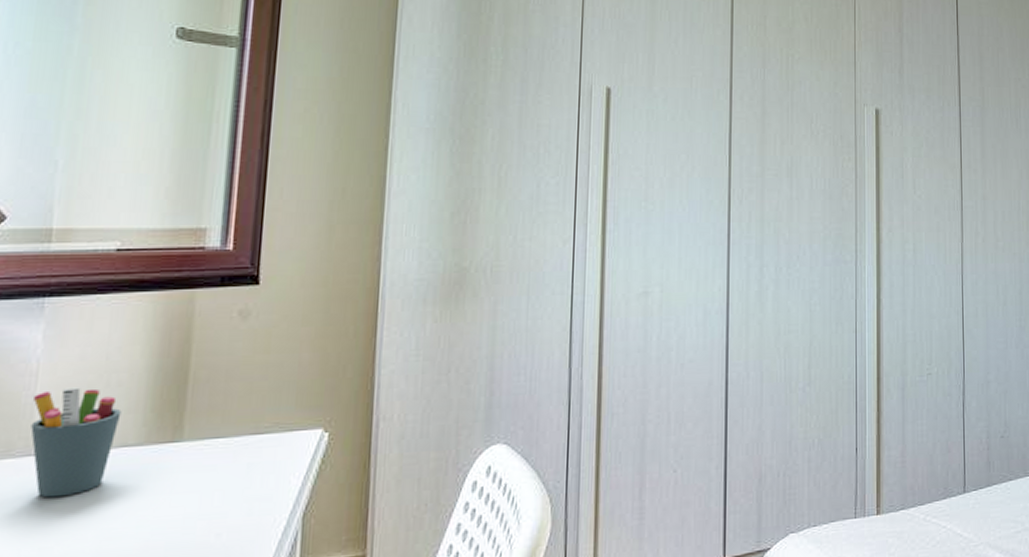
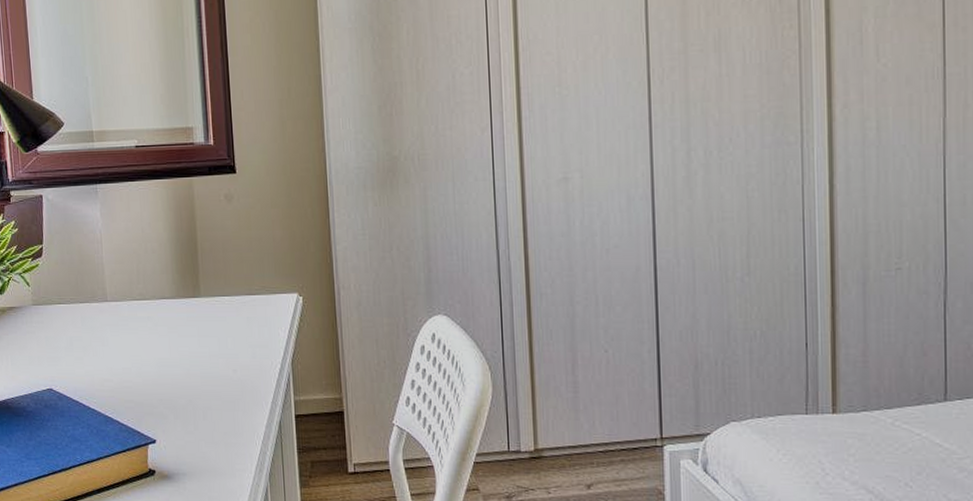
pen holder: present [30,387,122,498] -> none [102,253,158,333]

